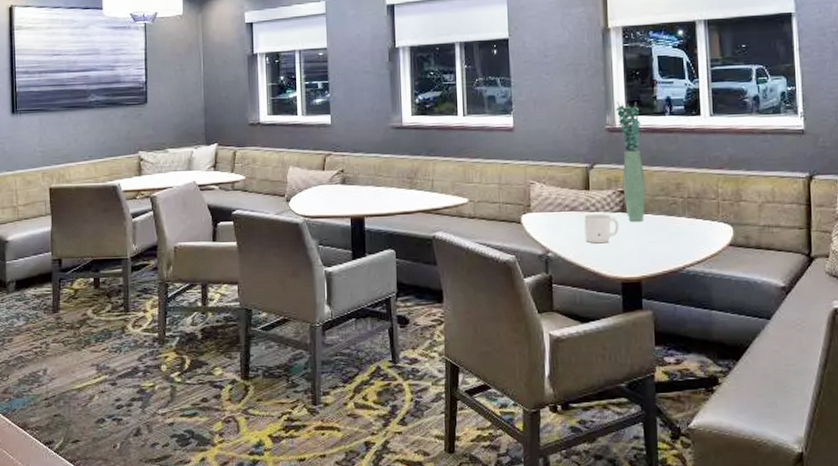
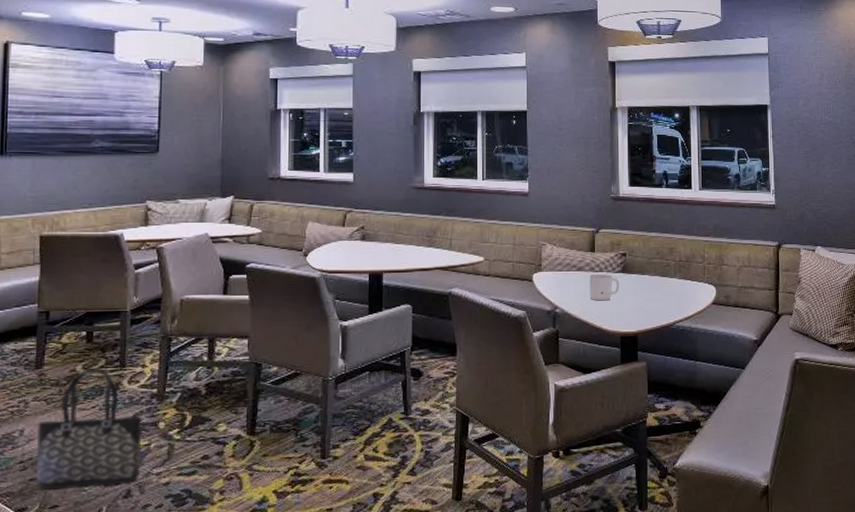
tote bag: none [57,313,148,424] -> present [35,368,141,489]
vase: present [616,101,646,223] -> none [620,173,644,283]

